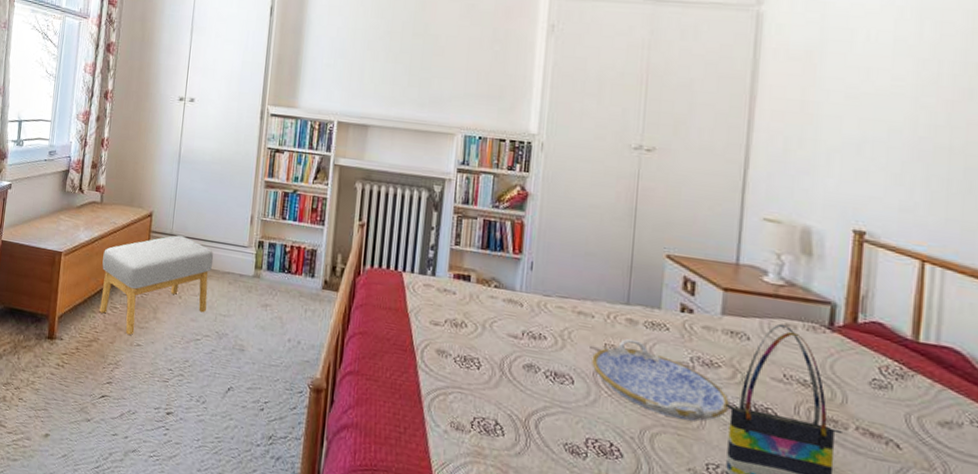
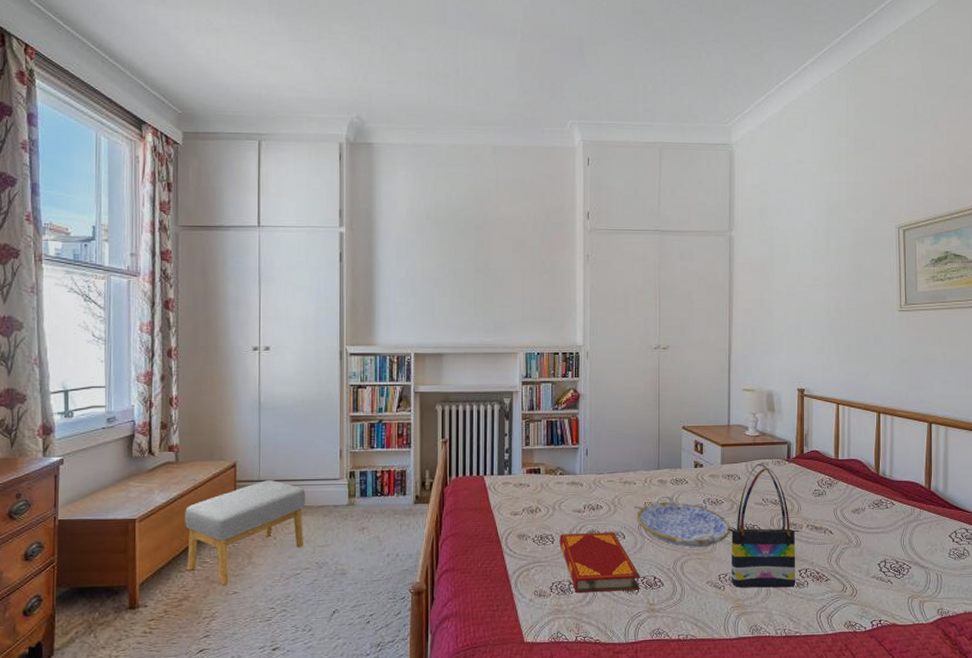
hardback book: none [487,360,591,455] -> present [559,531,640,594]

